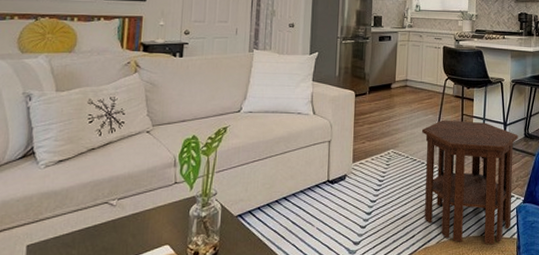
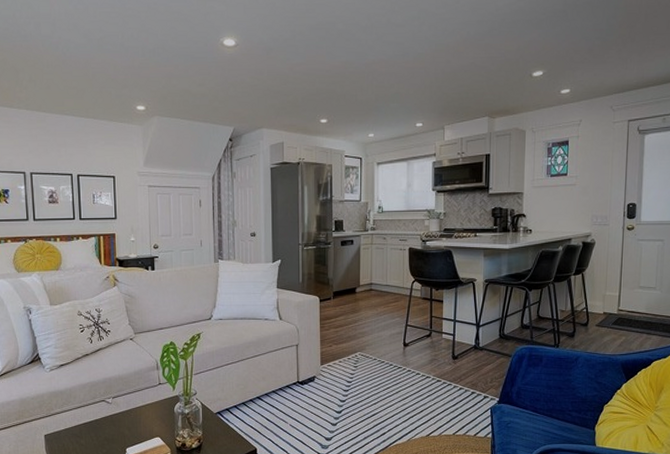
side table: present [422,119,518,245] -> none [389,322,492,443]

